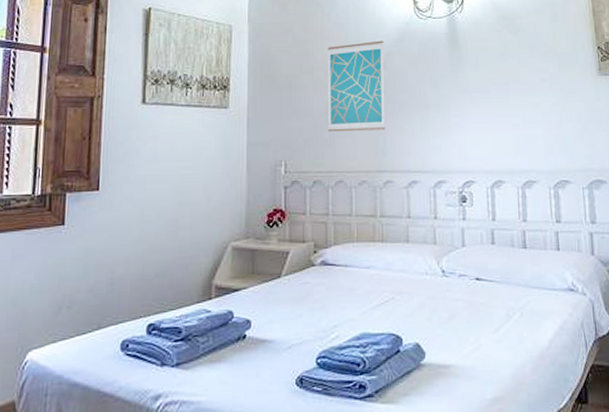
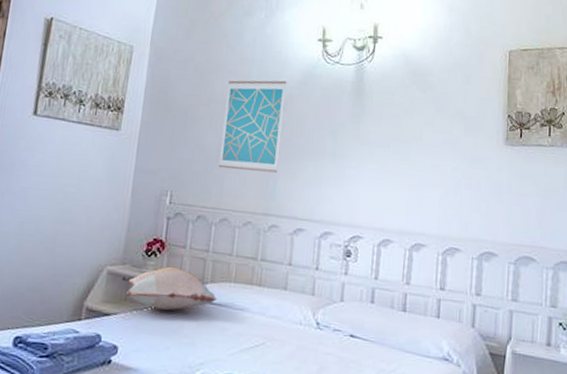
decorative pillow: none [246,234,342,279] -> present [121,266,217,311]

